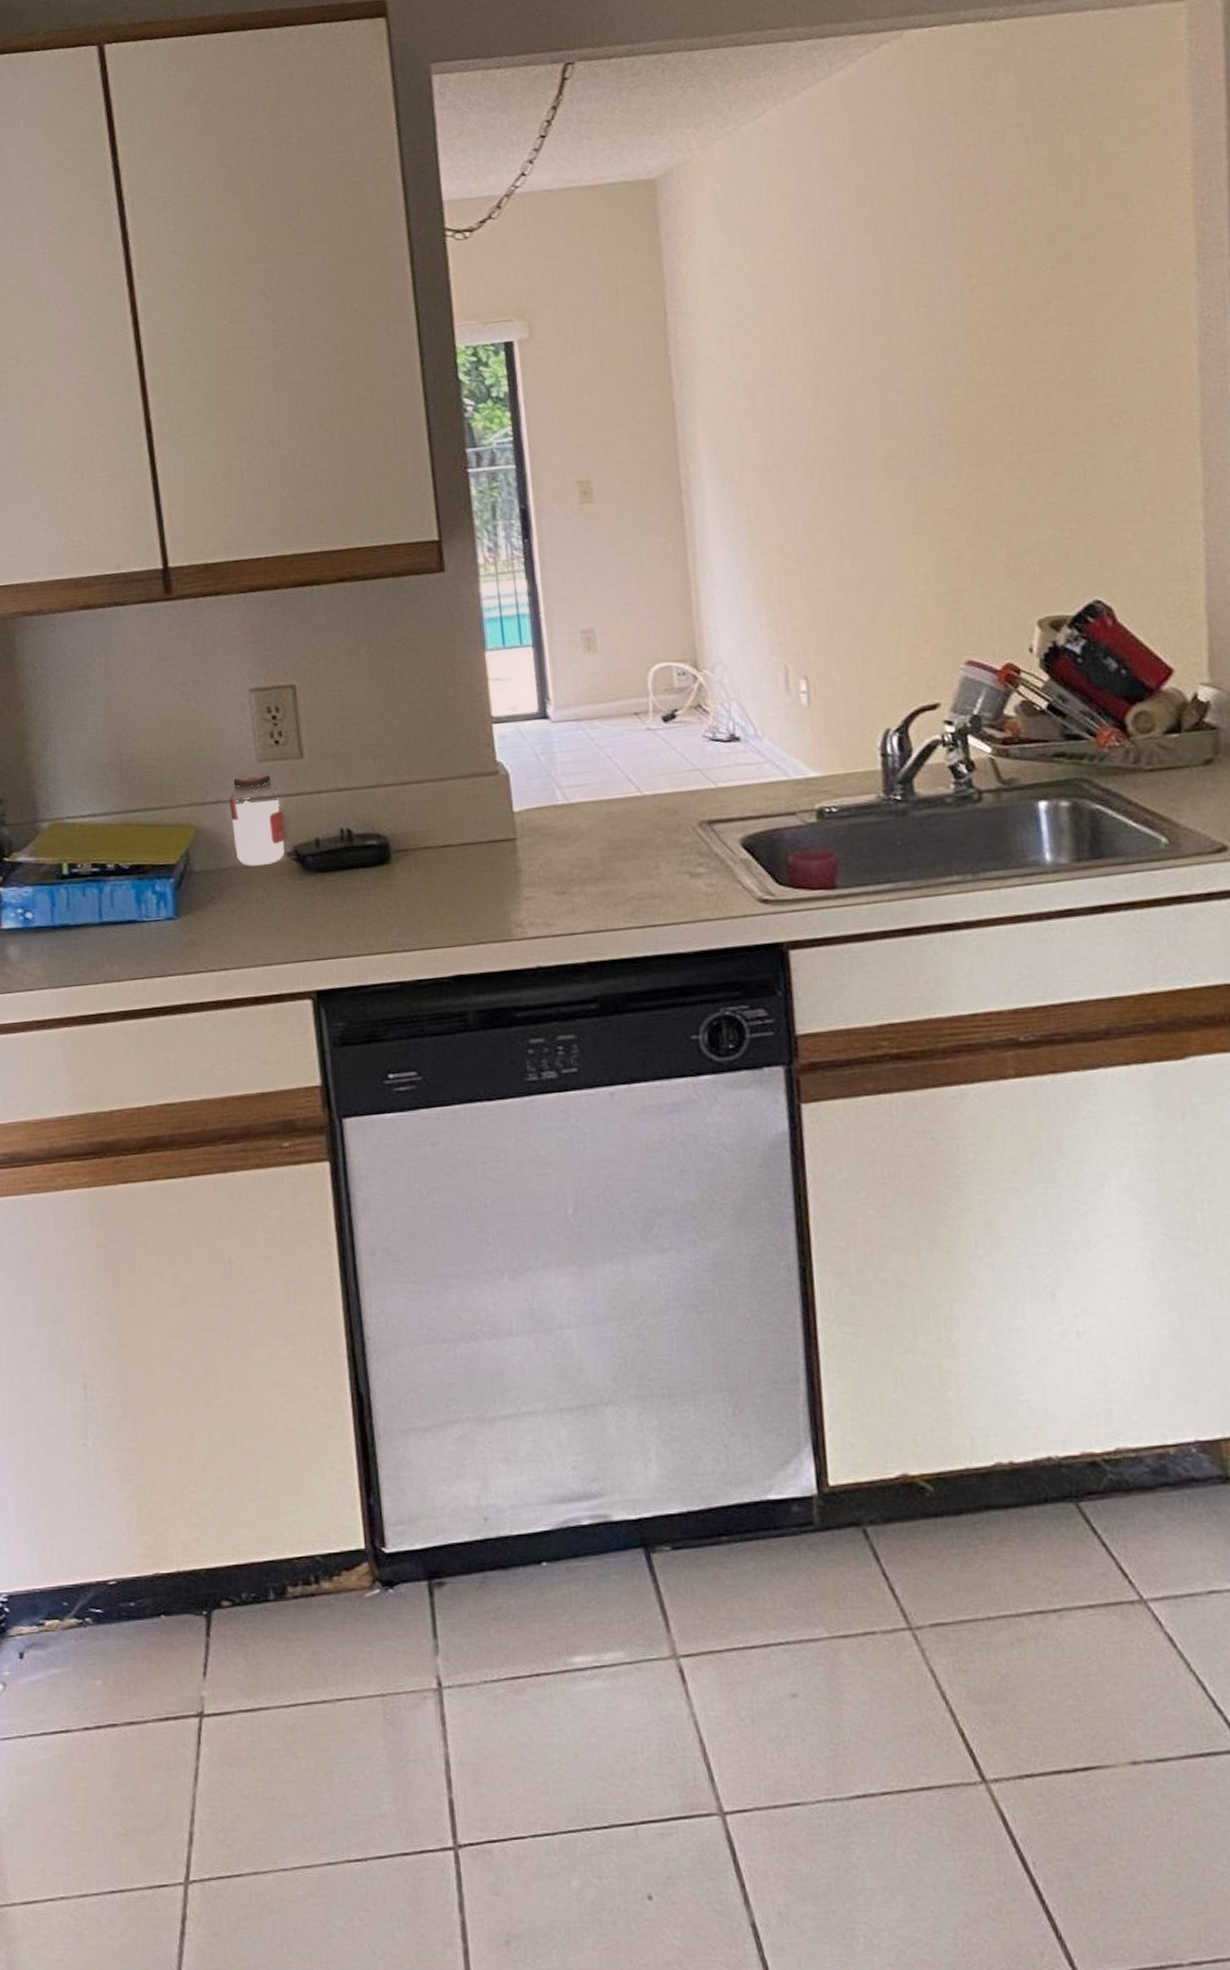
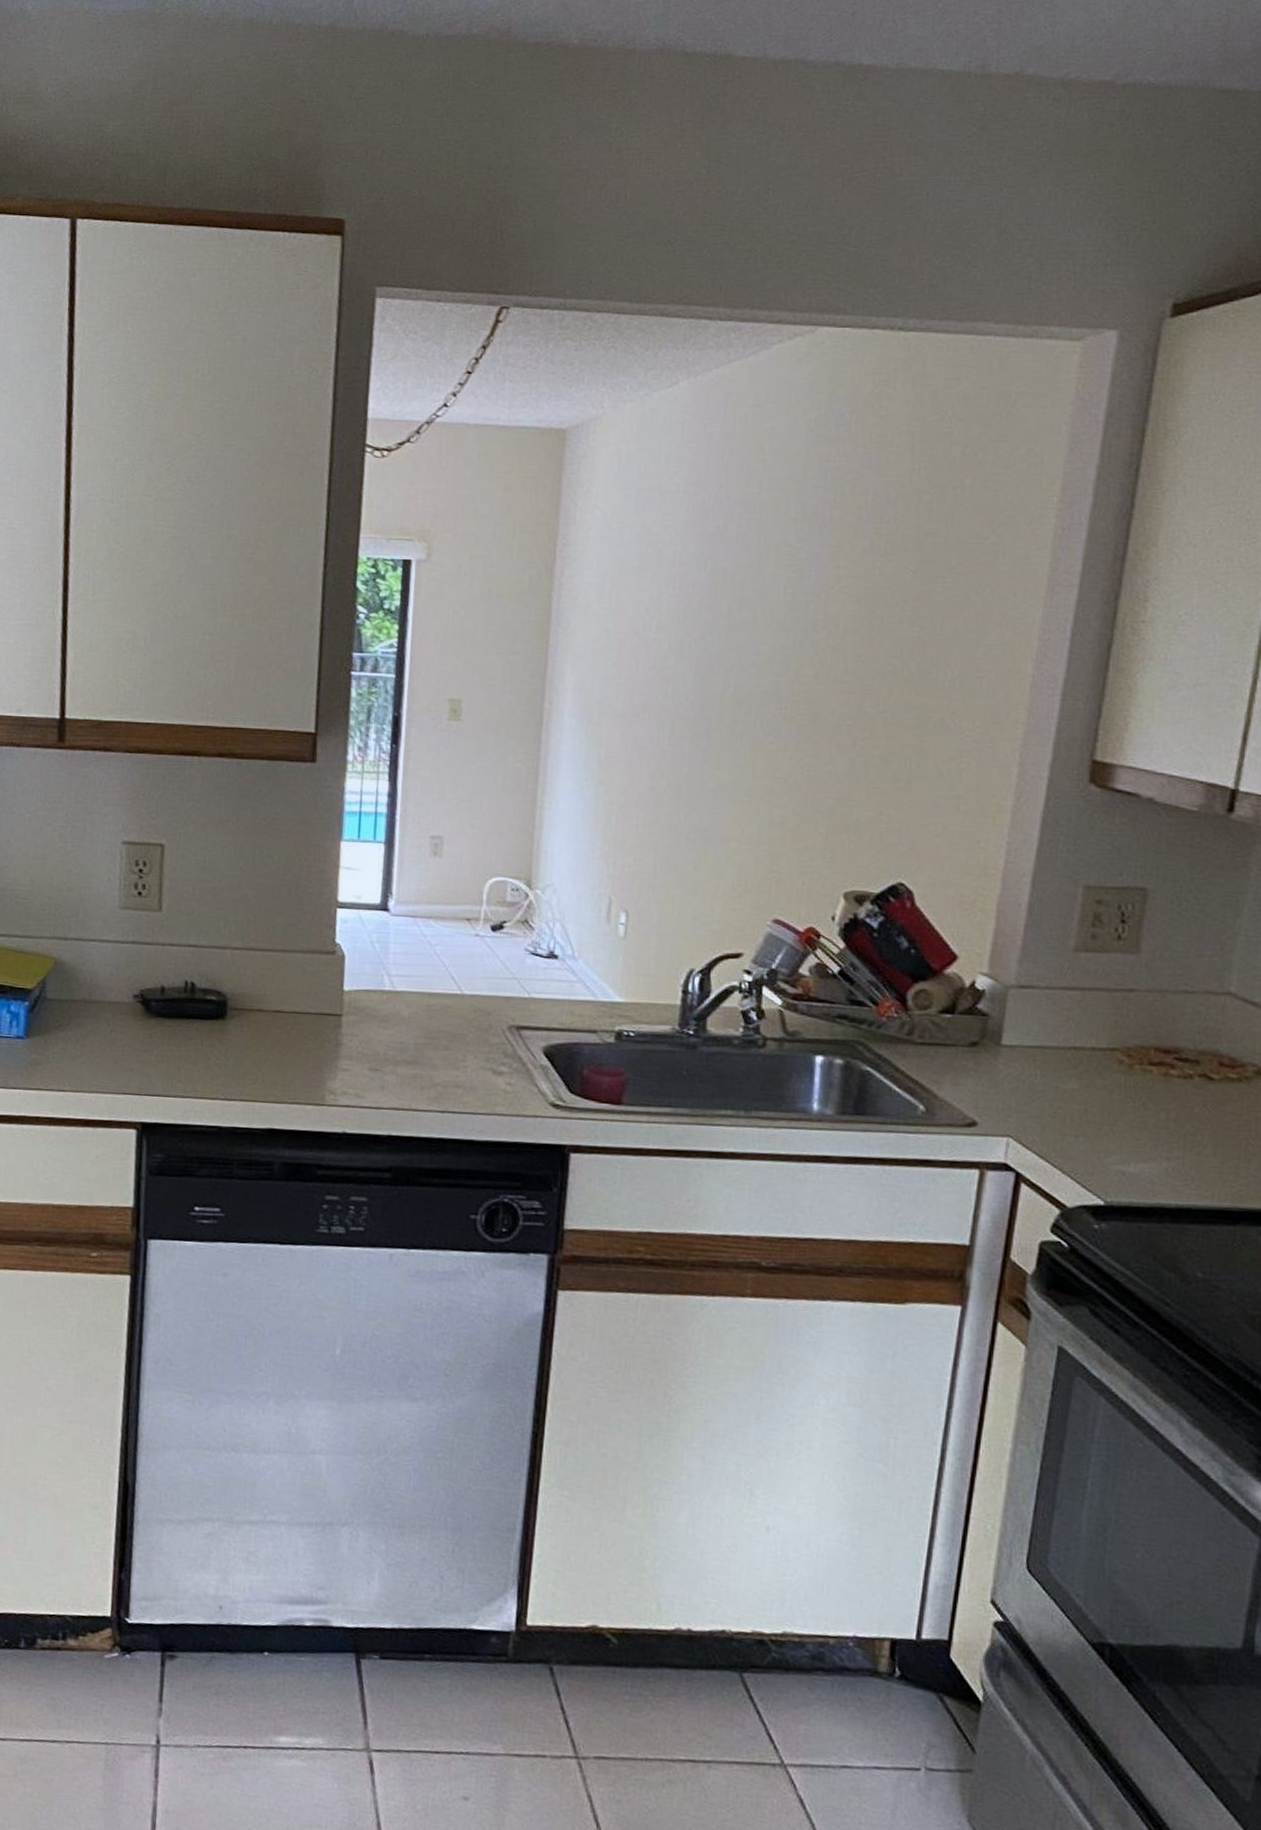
jar: present [229,773,285,866] -> none [88,919,136,1003]

